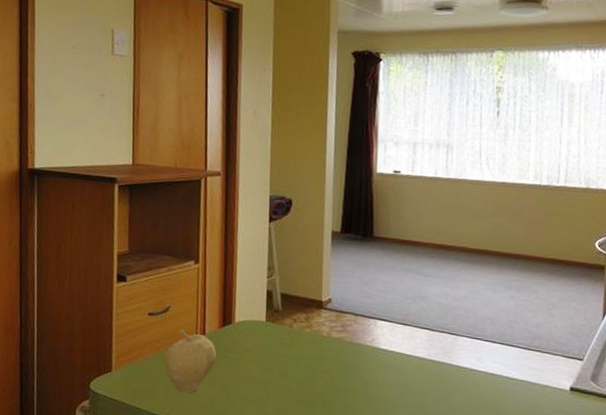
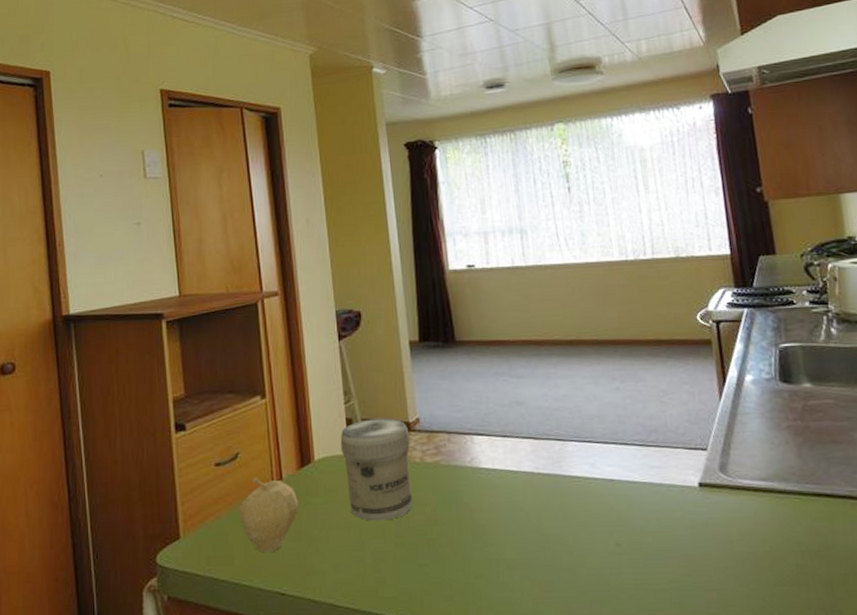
jar: none [259,293,321,381] -> present [340,418,413,521]

